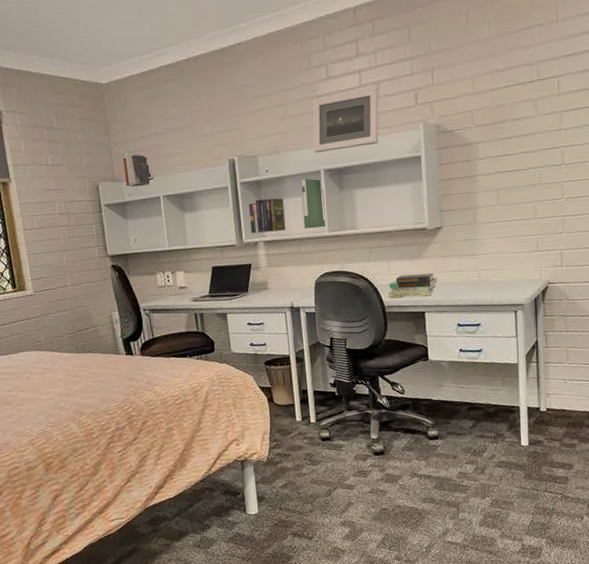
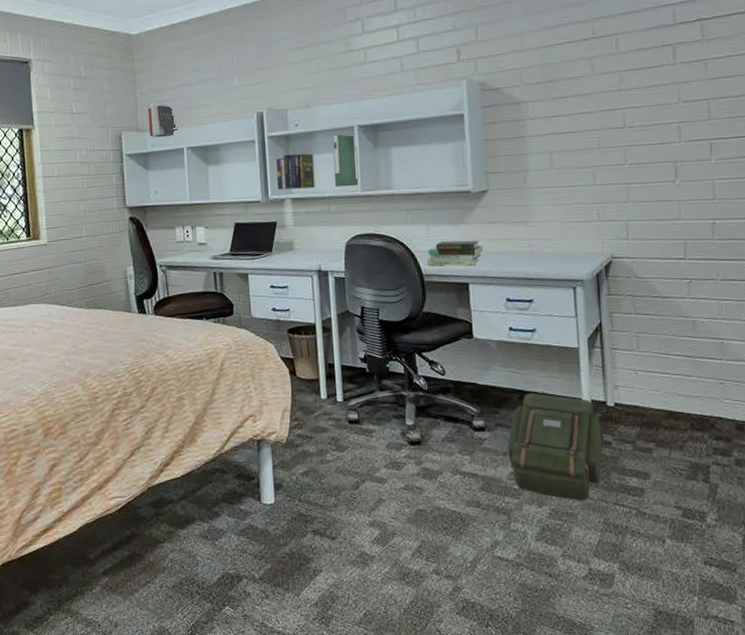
picture frame: present [312,87,379,153] -> none [346,42,418,108]
backpack: none [456,404,537,491] -> present [506,393,604,501]

